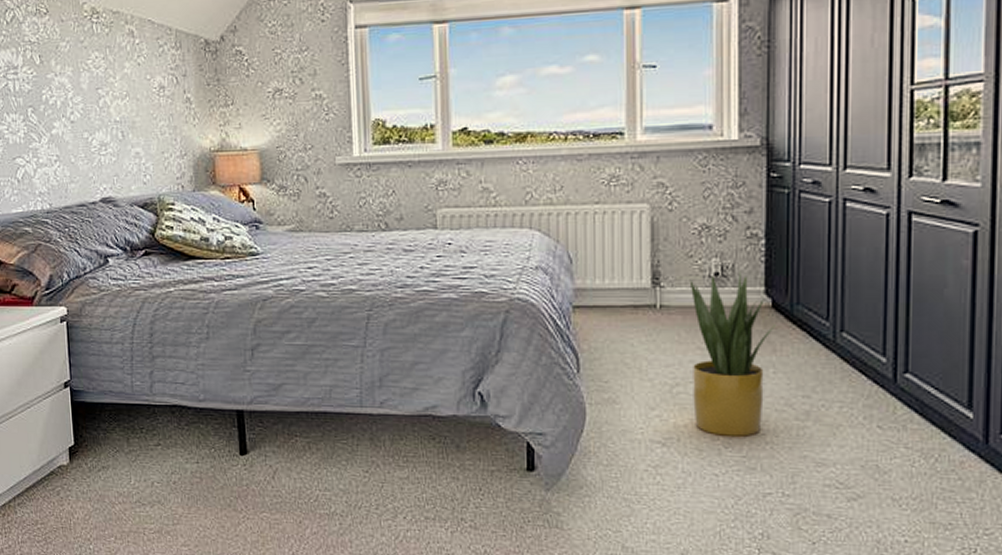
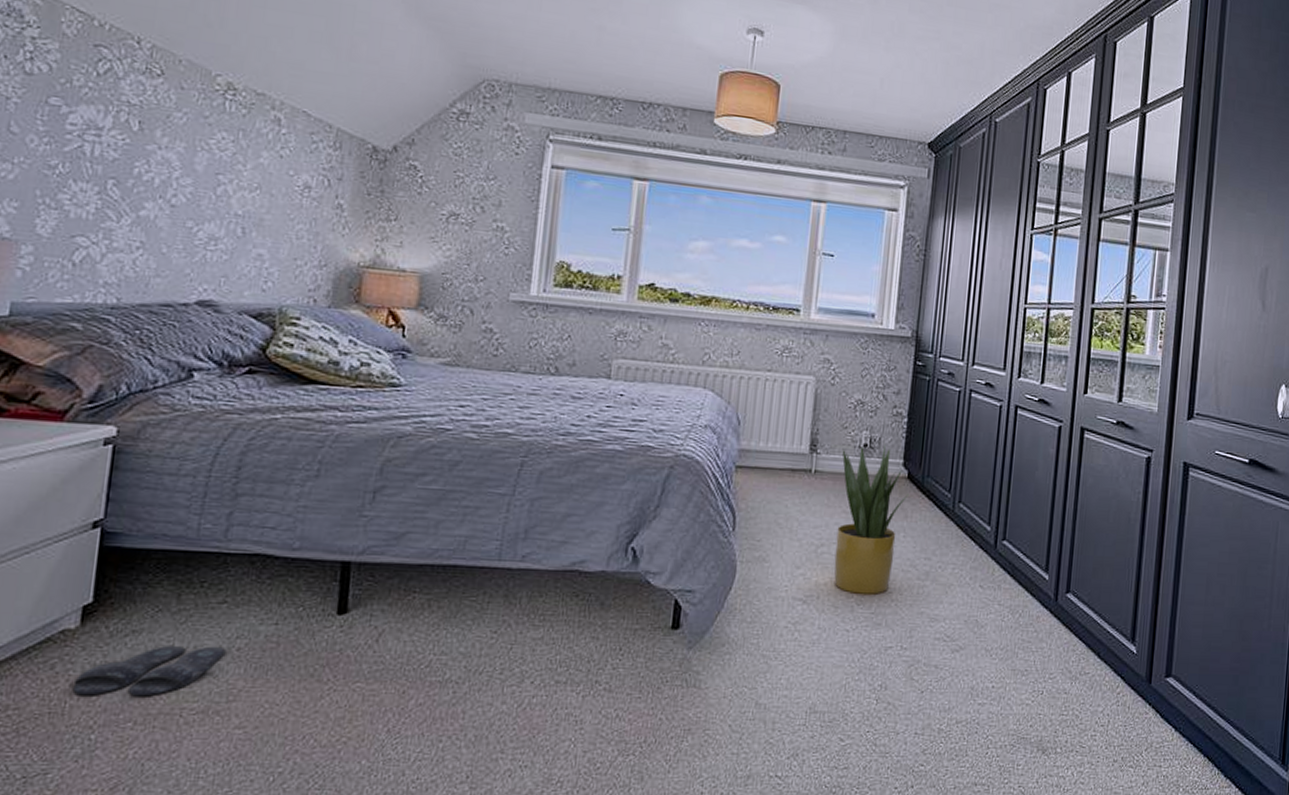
slippers: none [72,478,167,519] -> present [72,645,227,697]

